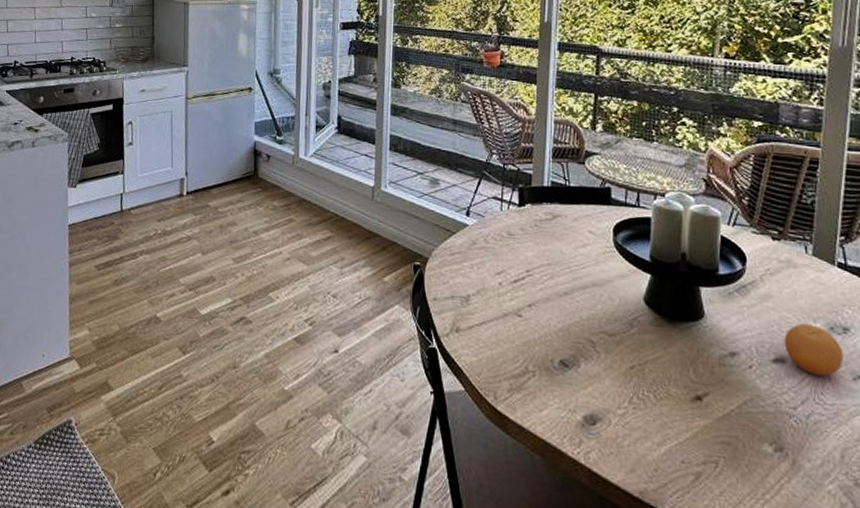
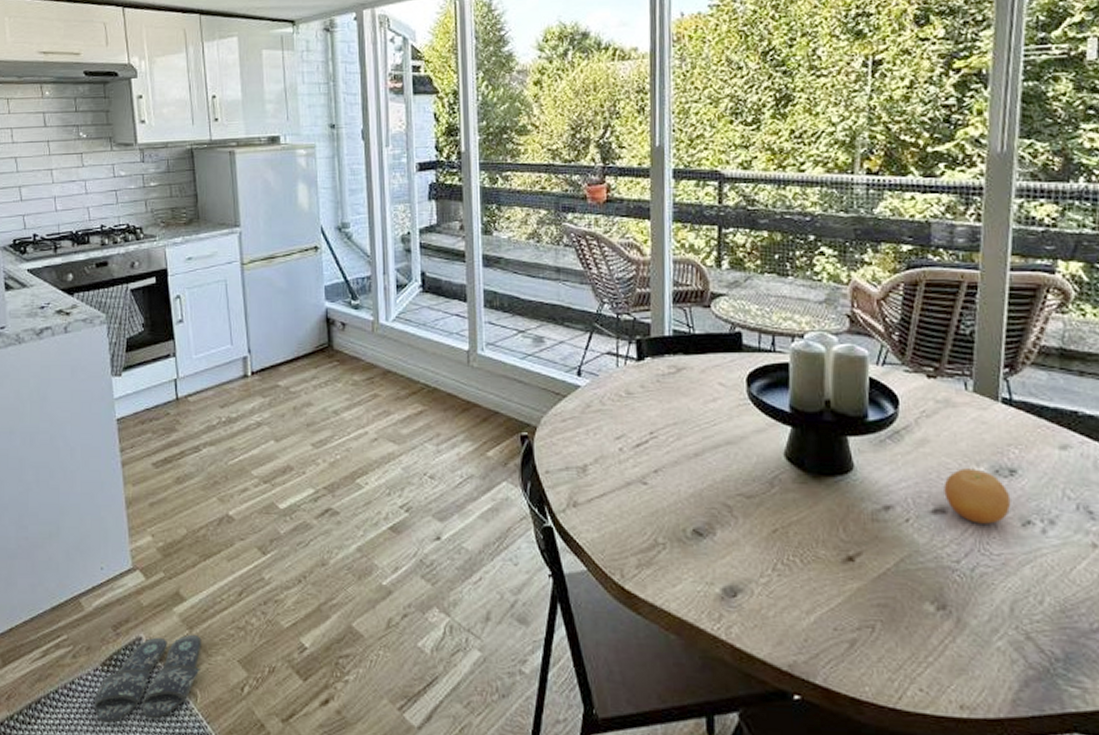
slippers: none [25,421,123,497] -> present [95,634,201,724]

